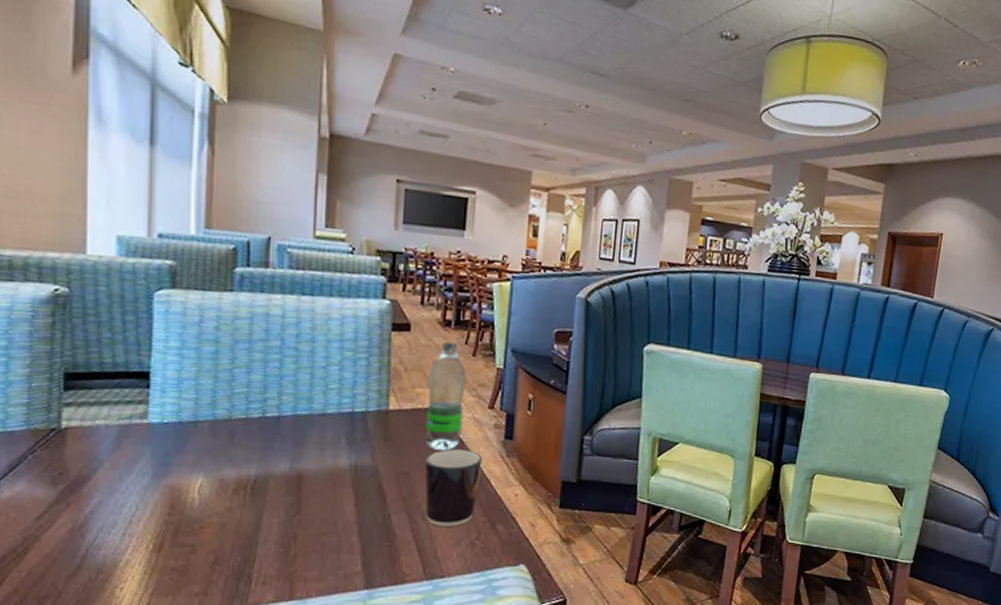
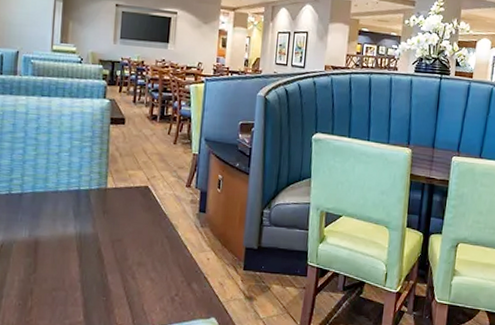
mug: present [424,448,483,528] -> none [134,219,181,286]
bottle: present [425,342,466,451] -> none [135,132,169,221]

